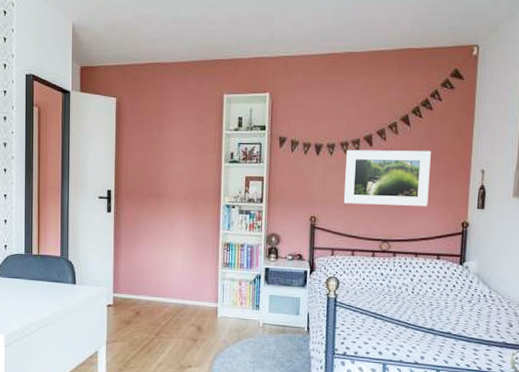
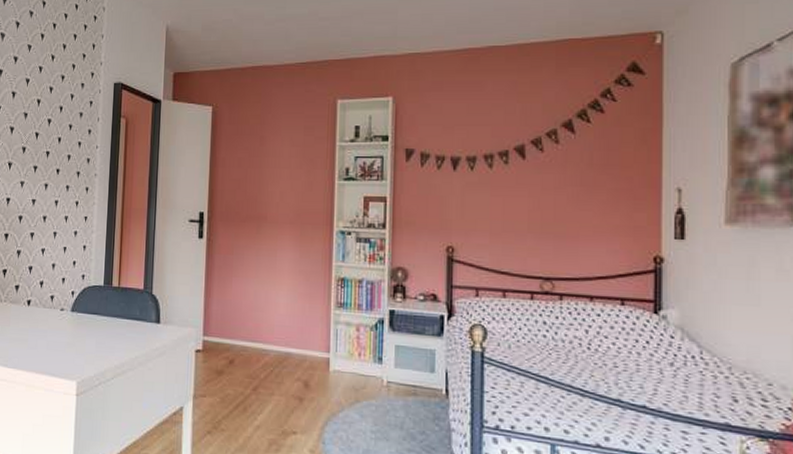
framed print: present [343,149,431,207] -> none [489,163,605,236]

